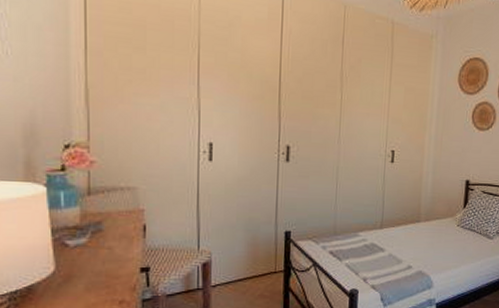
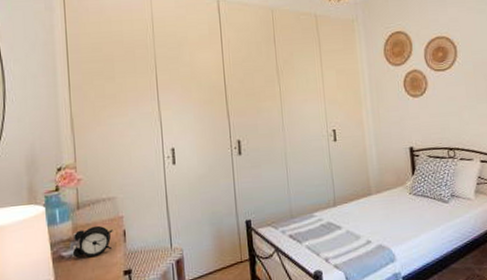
alarm clock: none [78,216,131,250] -> present [72,225,113,258]

